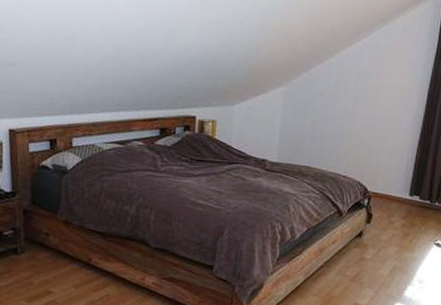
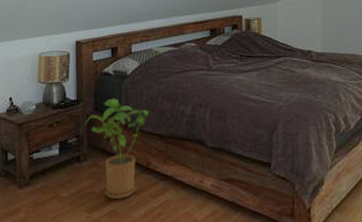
house plant: none [20,193,90,291] -> present [84,98,148,199]

